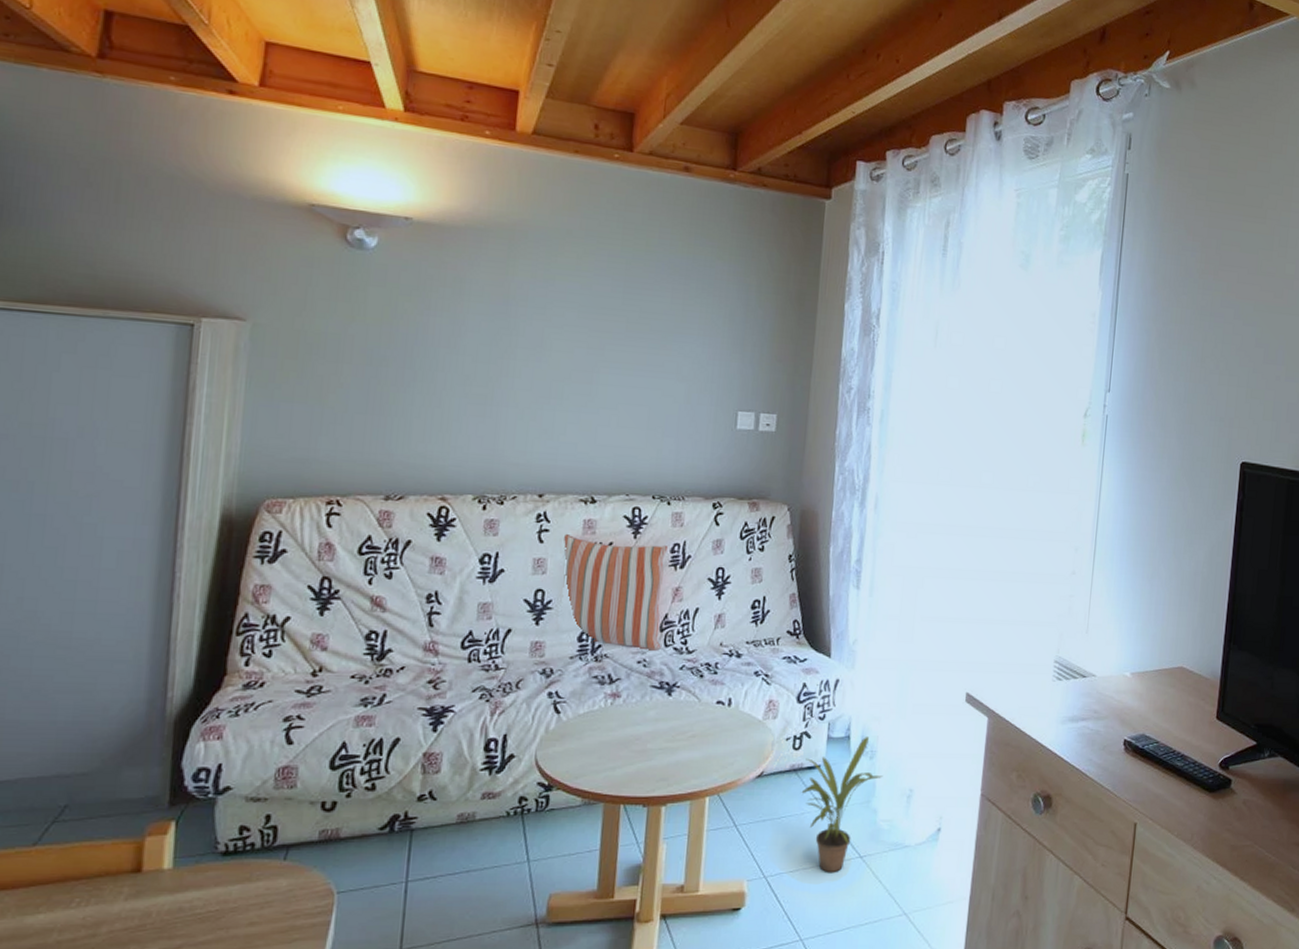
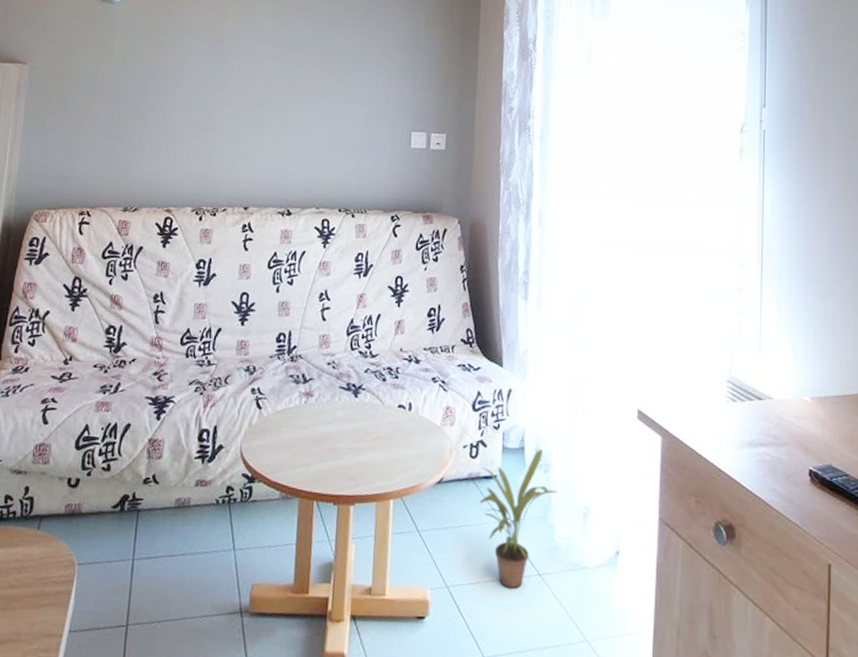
pillow: present [563,535,669,649] -> none [264,243,353,352]

